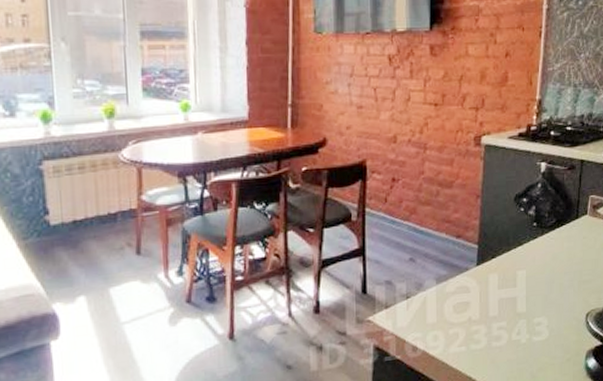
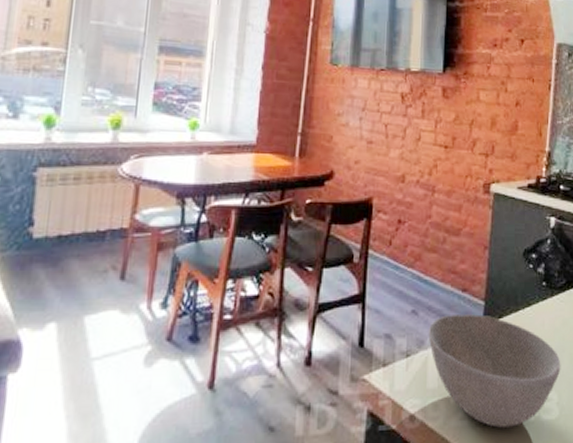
bowl: none [425,257,551,351] -> present [428,314,561,428]

